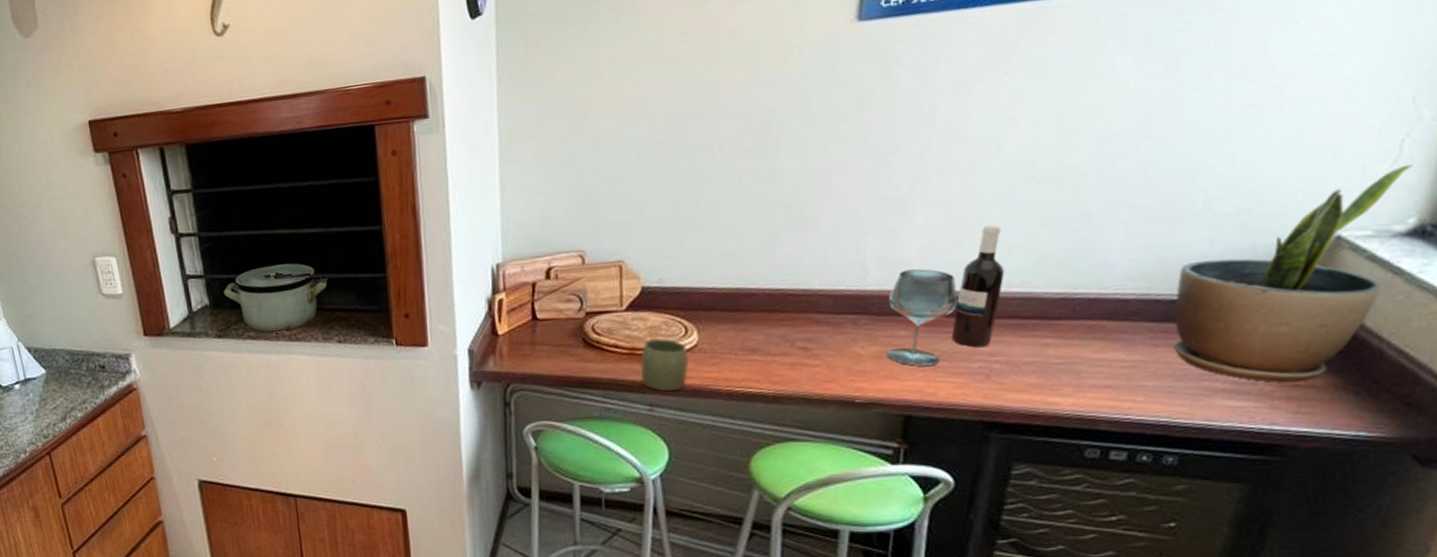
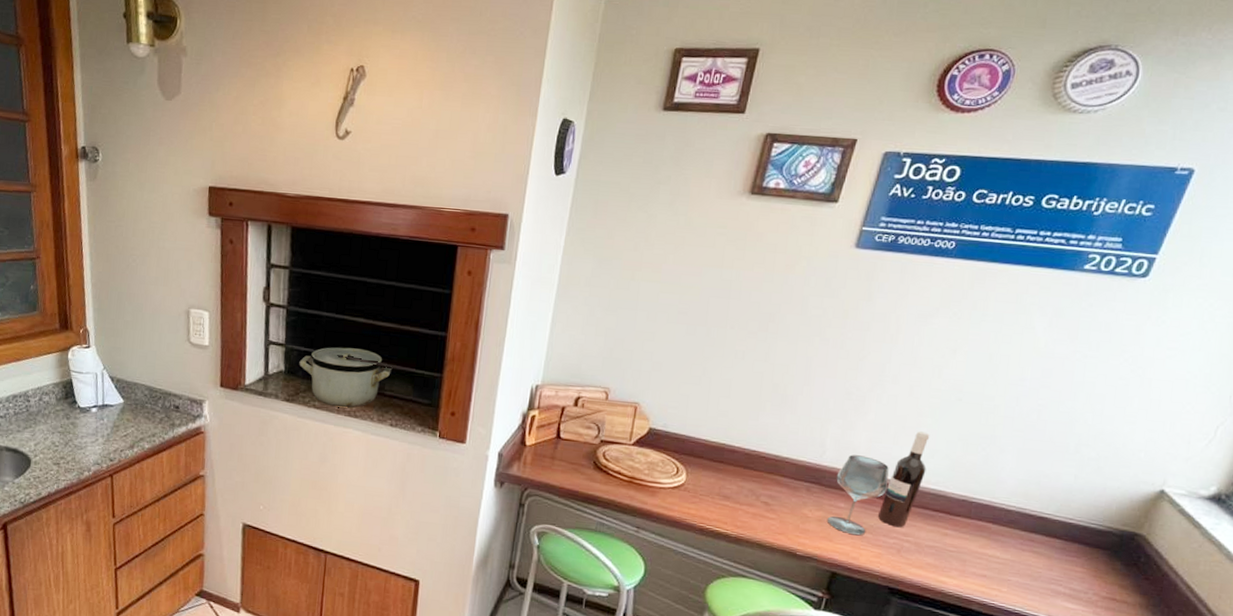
mug: present [640,338,689,391] -> none [635,472,676,519]
potted plant: present [1174,164,1413,382] -> none [1035,445,1221,597]

